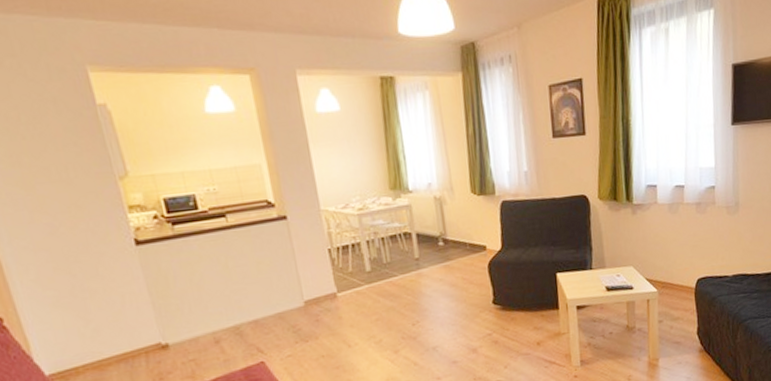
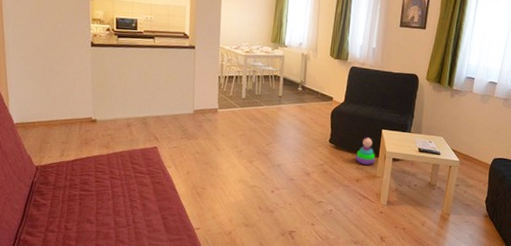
stacking toy: none [530,286,556,323] -> present [355,137,376,165]

